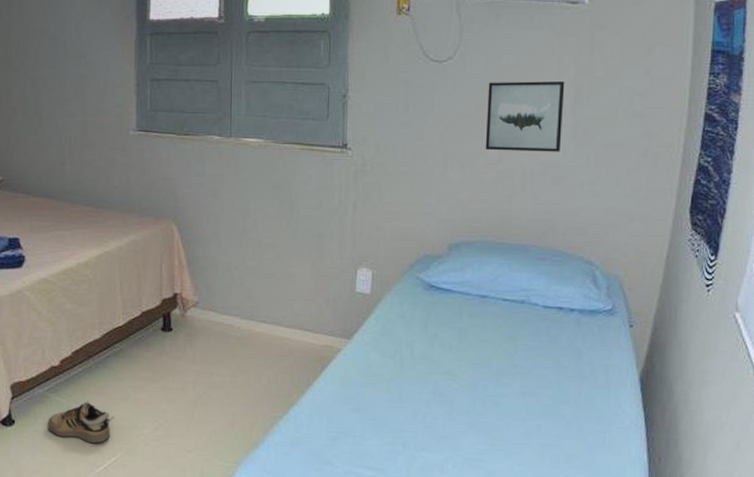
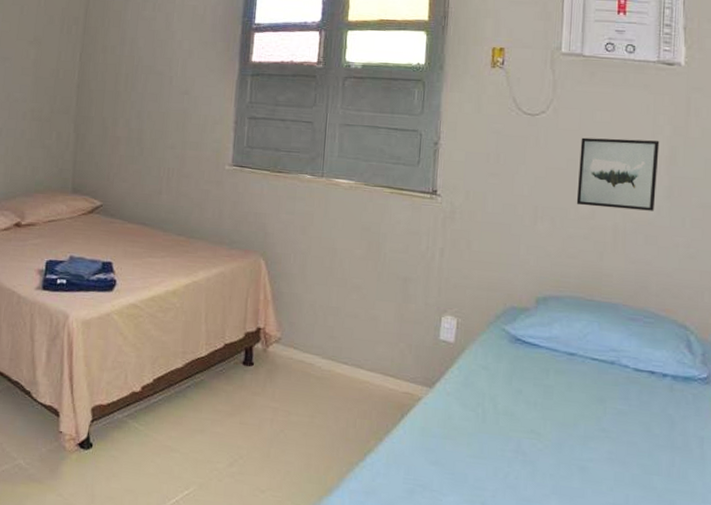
shoe: present [47,401,115,444] -> none [124,430,191,475]

